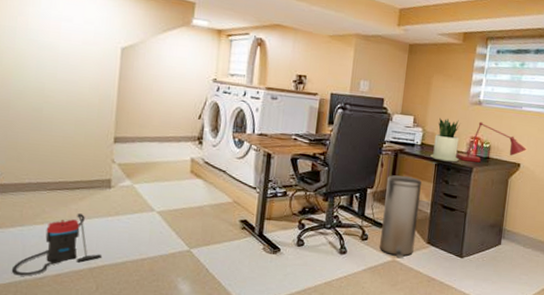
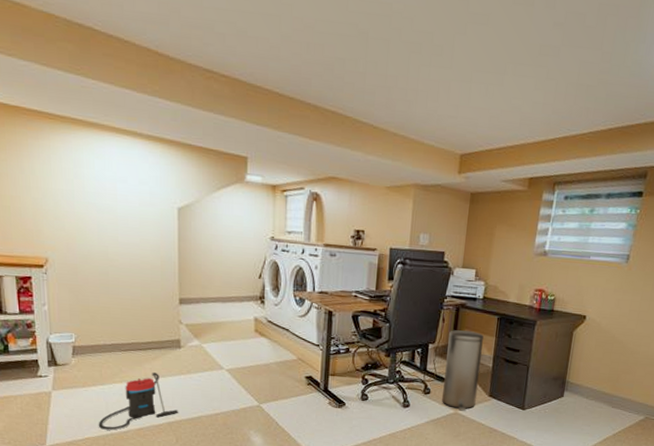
planter: present [430,118,461,163] -> none [492,270,525,316]
desk lamp: present [456,121,526,163] -> none [519,273,593,316]

